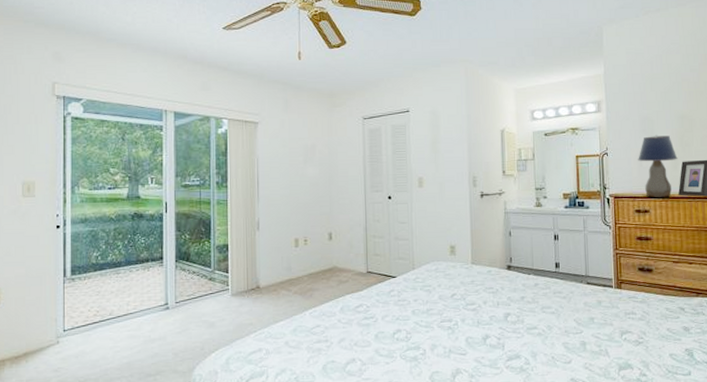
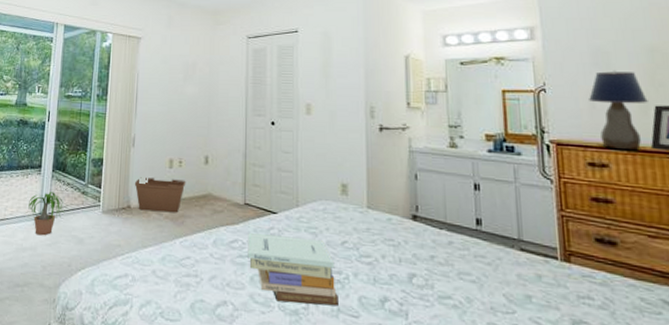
potted plant: none [149,282,193,325] -> present [24,192,65,236]
bicycle basket: none [261,257,312,289] -> present [134,177,186,213]
books: none [371,295,450,352] -> present [248,233,338,307]

